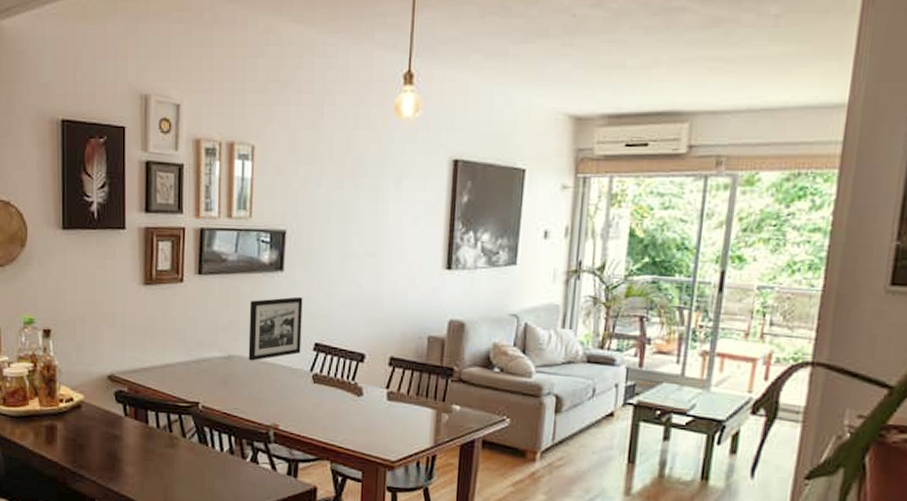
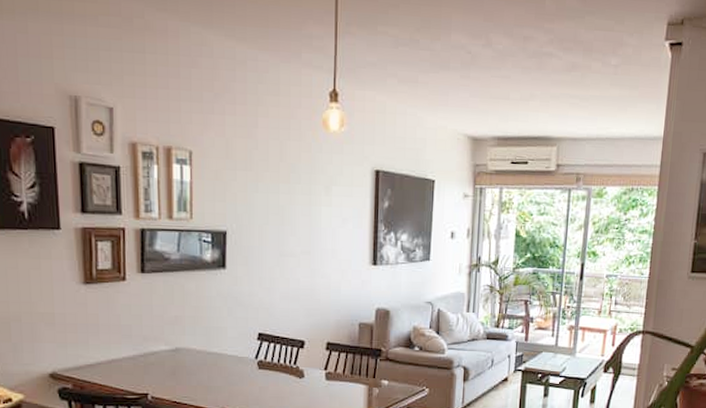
picture frame: present [248,296,303,361] -> none [194,292,246,352]

